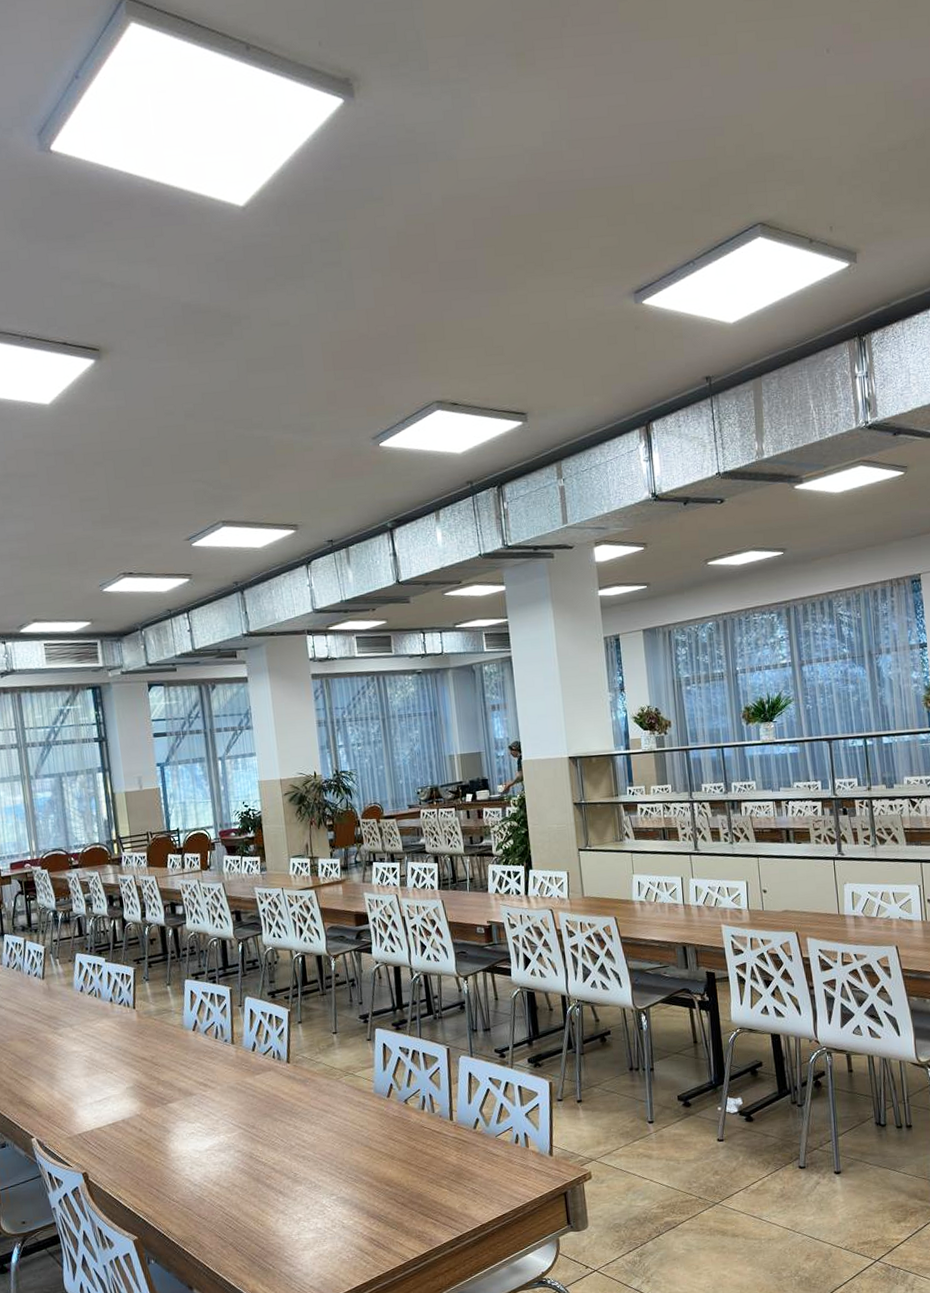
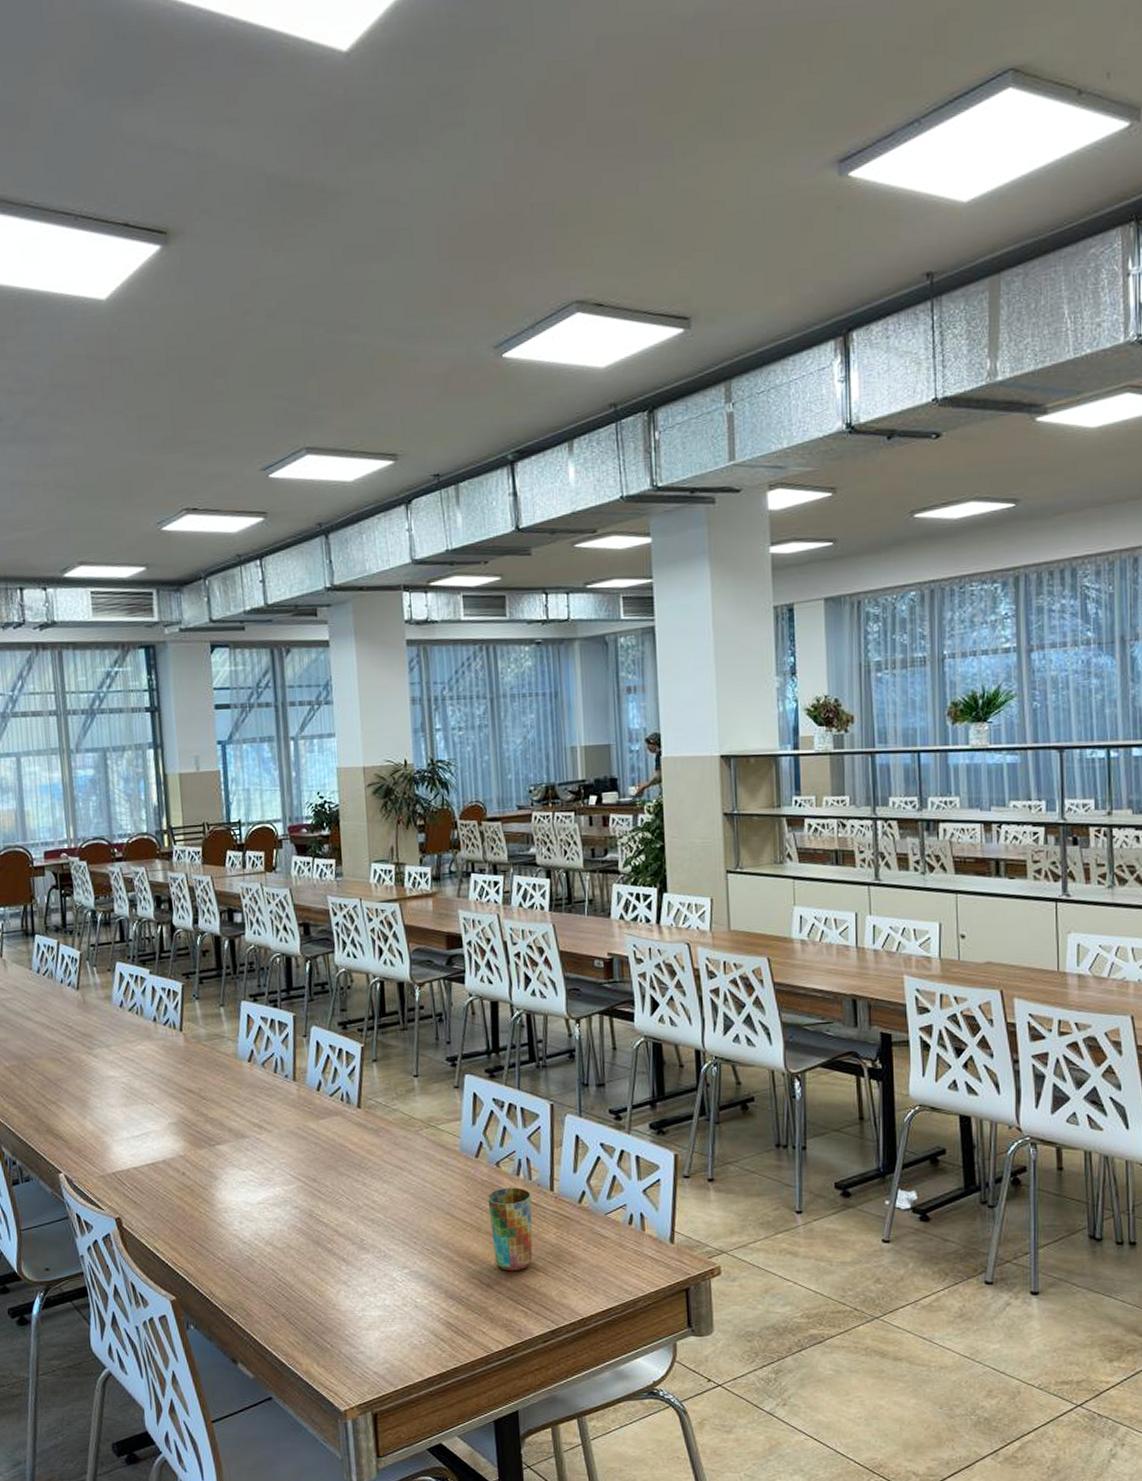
cup: none [399,1120,439,1191] -> present [488,1187,533,1272]

